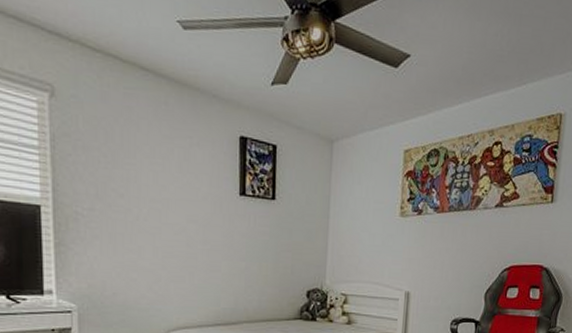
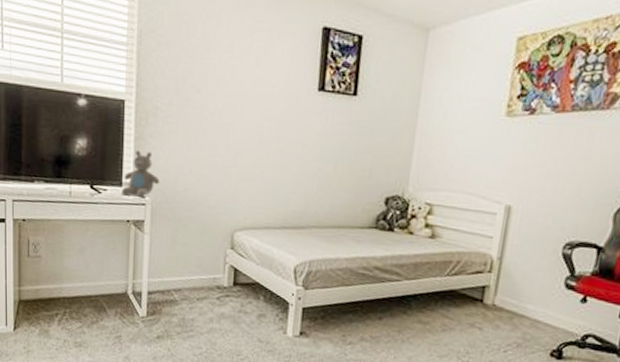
stuffed animal: none [42,257,86,306] -> present [121,151,160,199]

